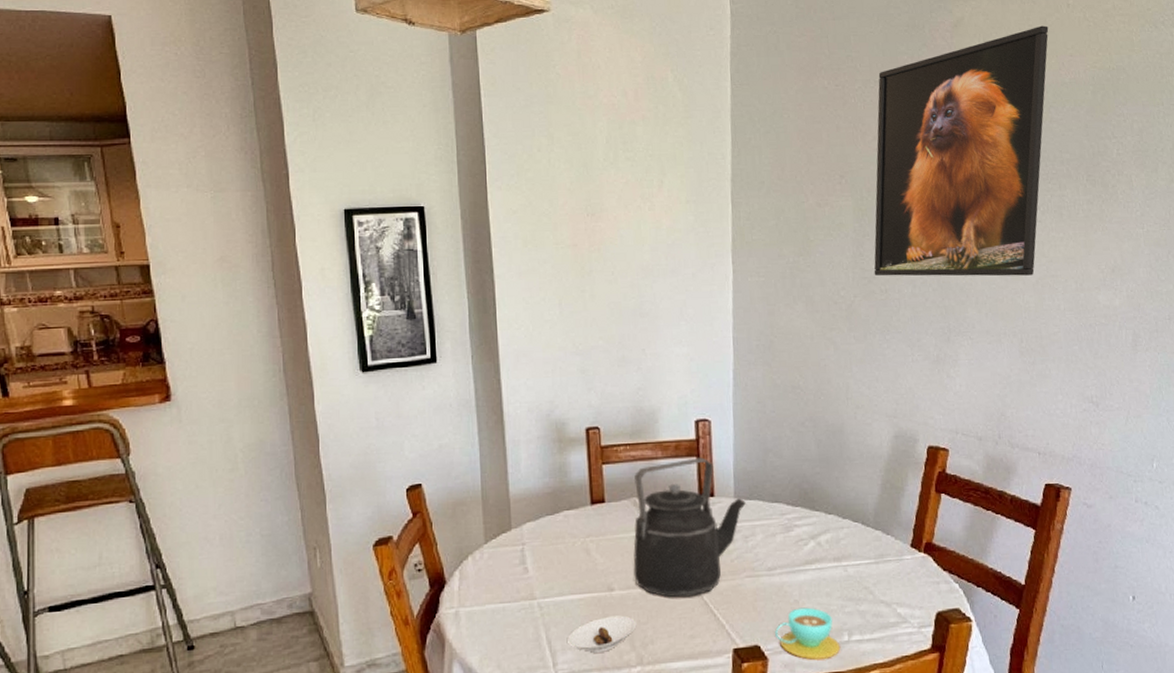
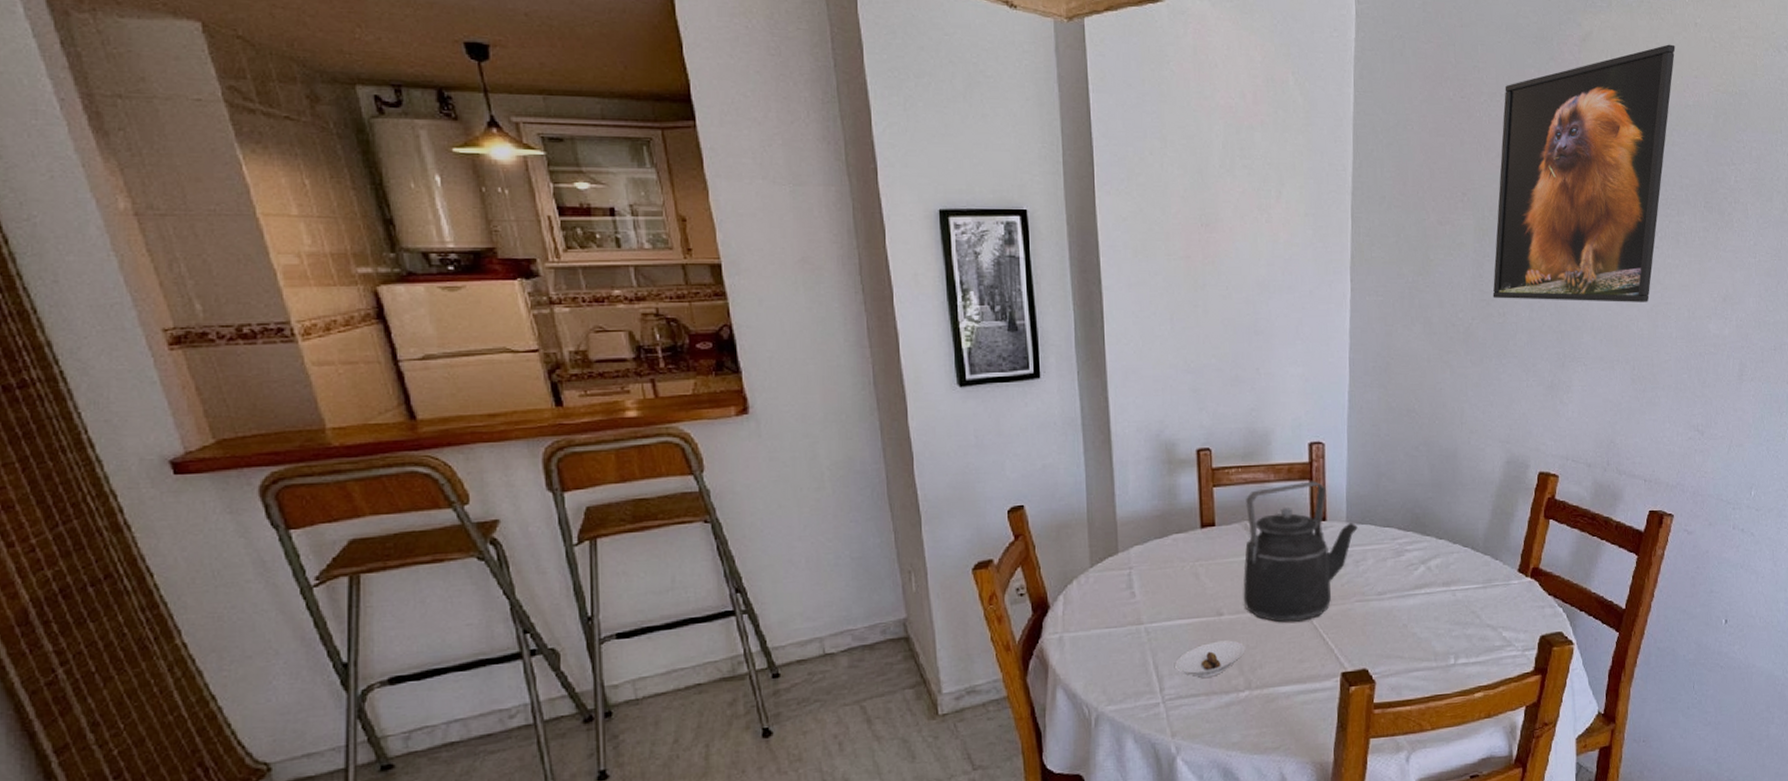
teacup: present [775,607,841,660] -> none [1383,631,1447,683]

